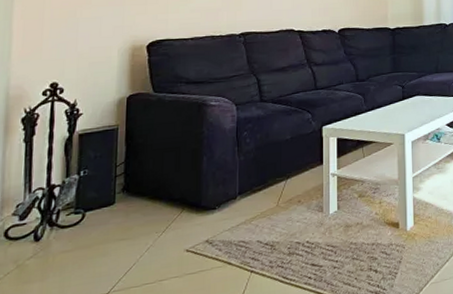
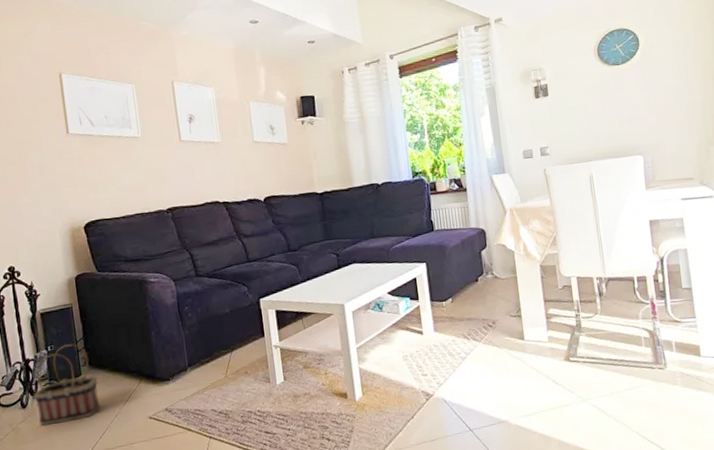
basket: none [52,168,134,262] -> present [34,343,100,426]

